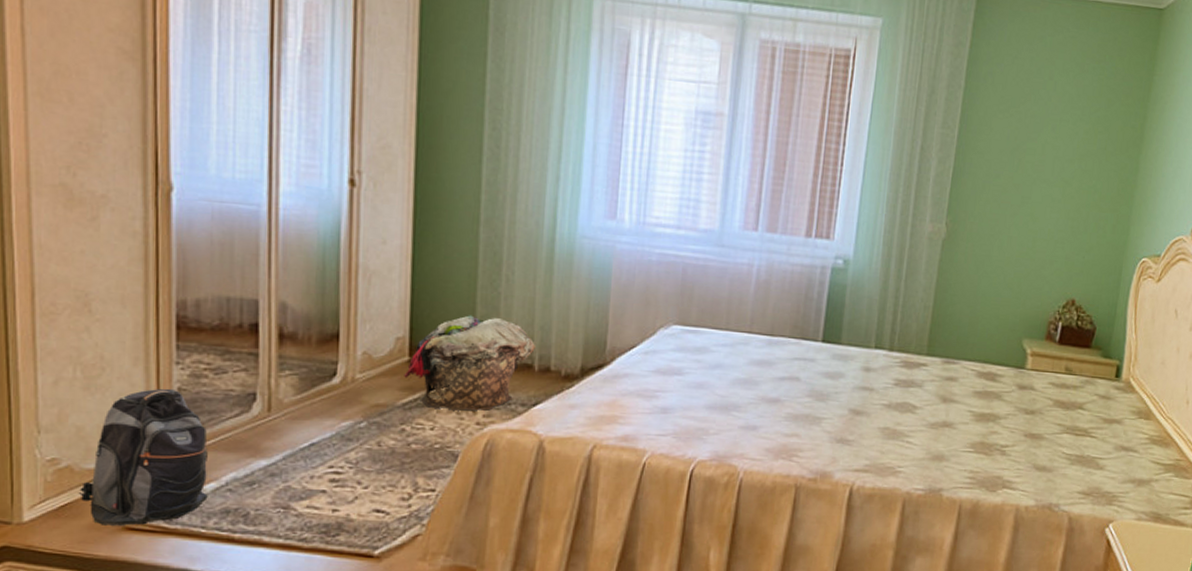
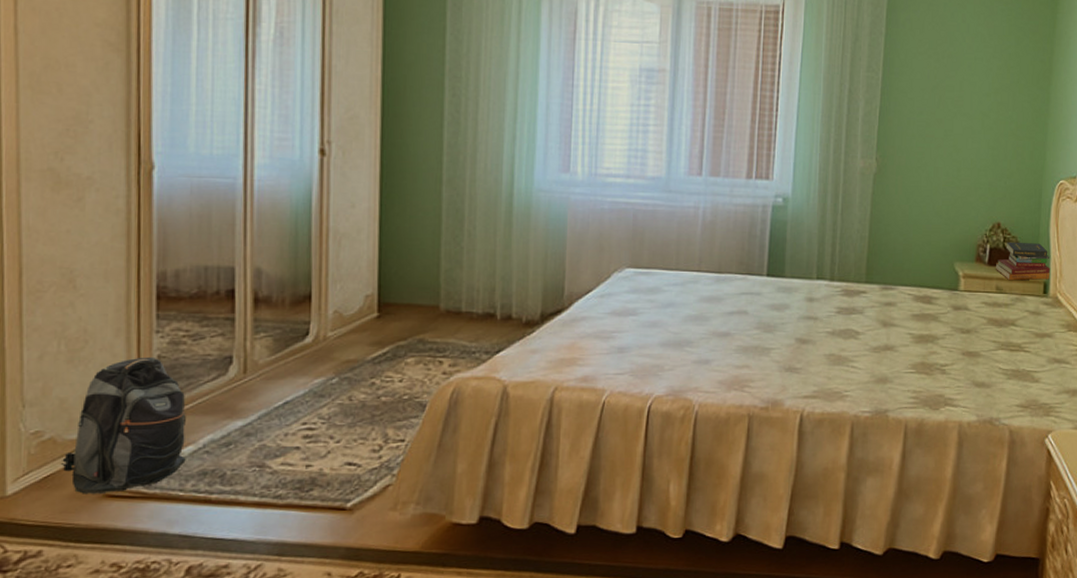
laundry basket: present [404,315,535,411] -> none [373,270,497,362]
books: none [1065,320,1126,363] -> present [995,242,1051,281]

